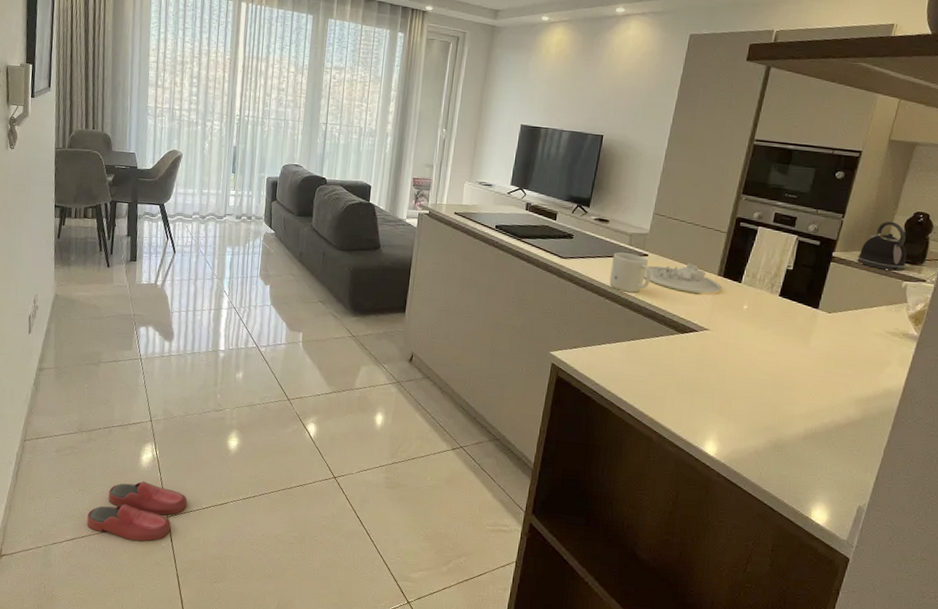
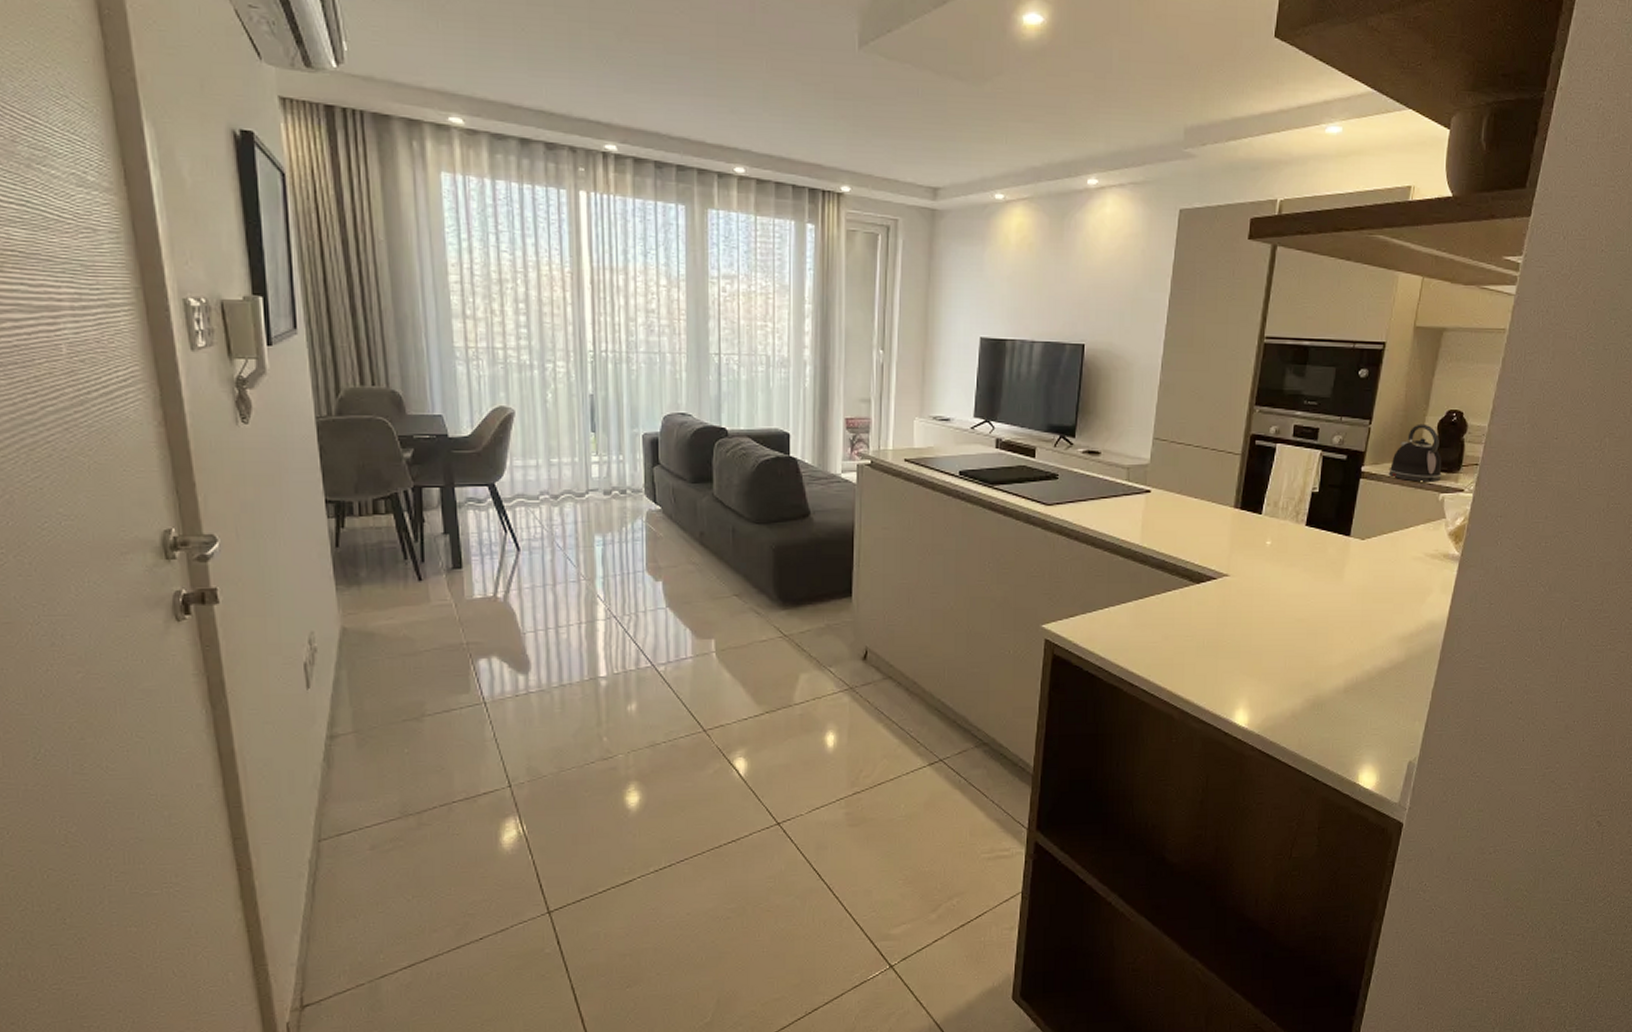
slippers: present [87,481,187,542] -> none [429,869,576,952]
mug: present [609,252,652,293] -> none [1107,491,1156,540]
plate: present [643,263,722,295] -> none [1147,496,1240,532]

